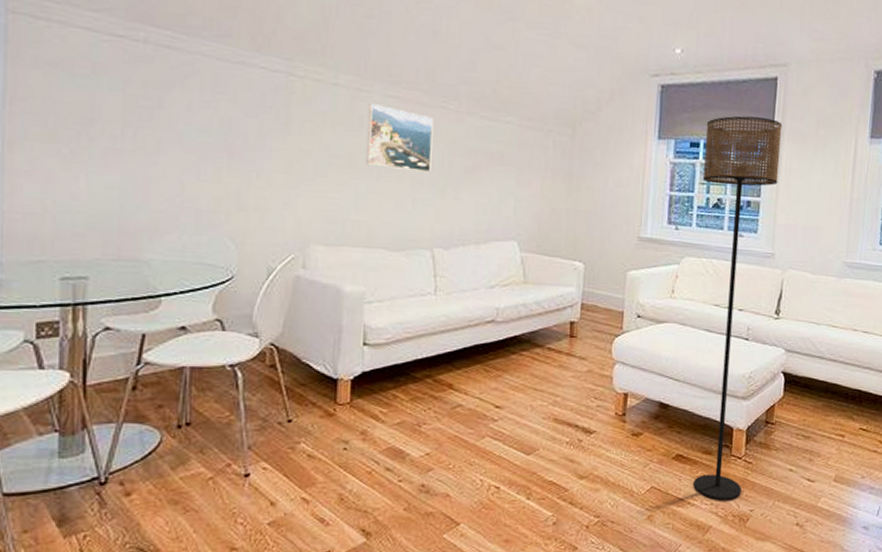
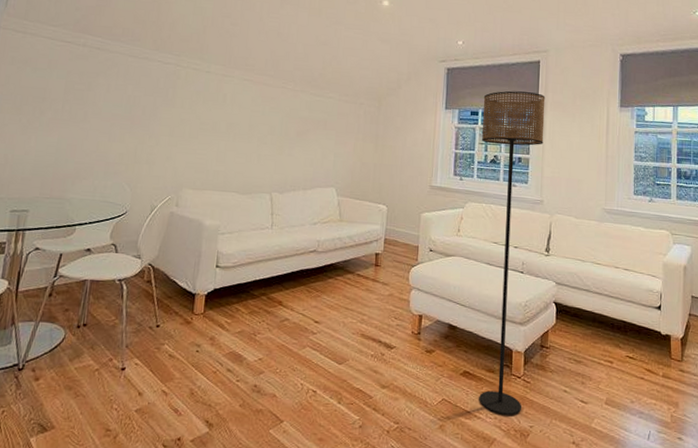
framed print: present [365,104,434,173] -> none [226,85,276,136]

